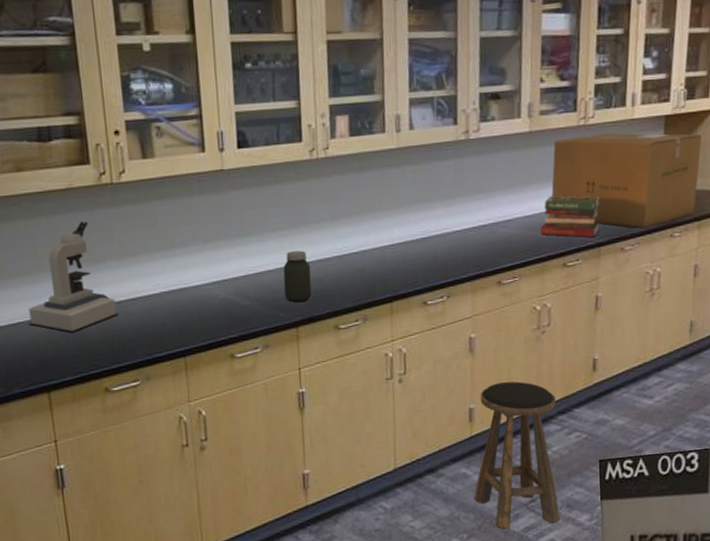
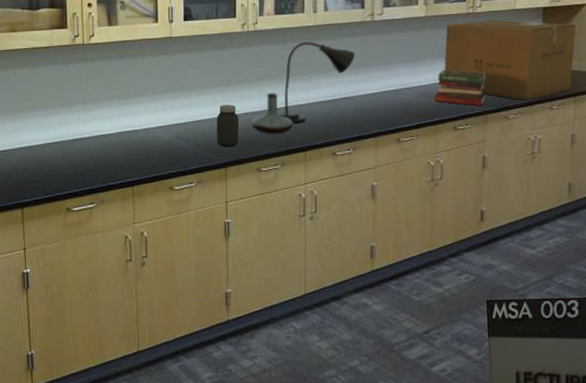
microscope: present [29,221,119,333] -> none [11,73,82,161]
flask: none [326,233,376,284] -> present [251,92,293,134]
desk lamp: none [355,168,448,270] -> present [276,41,355,123]
stool: present [474,381,560,529] -> none [374,225,451,356]

